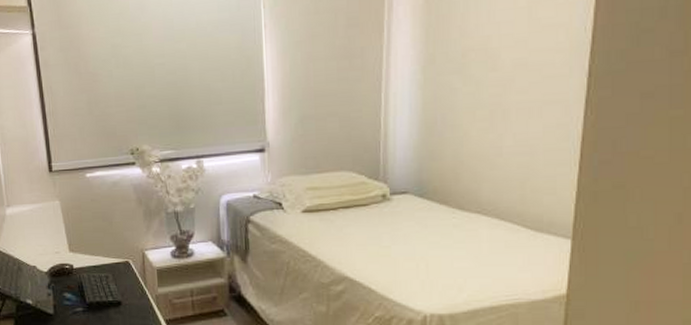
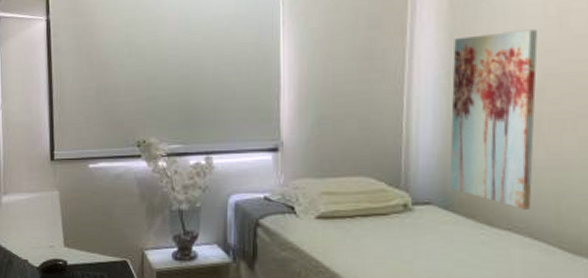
wall art: none [424,21,508,194] -> present [449,29,538,210]

